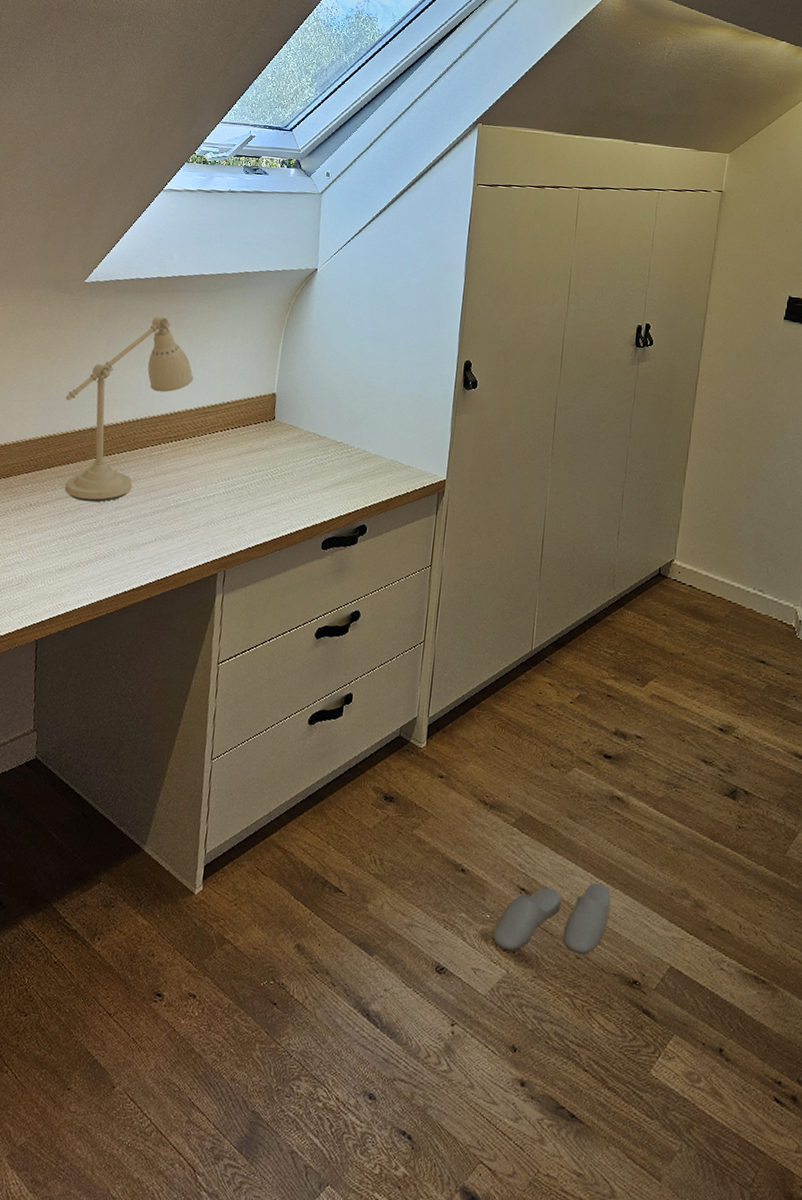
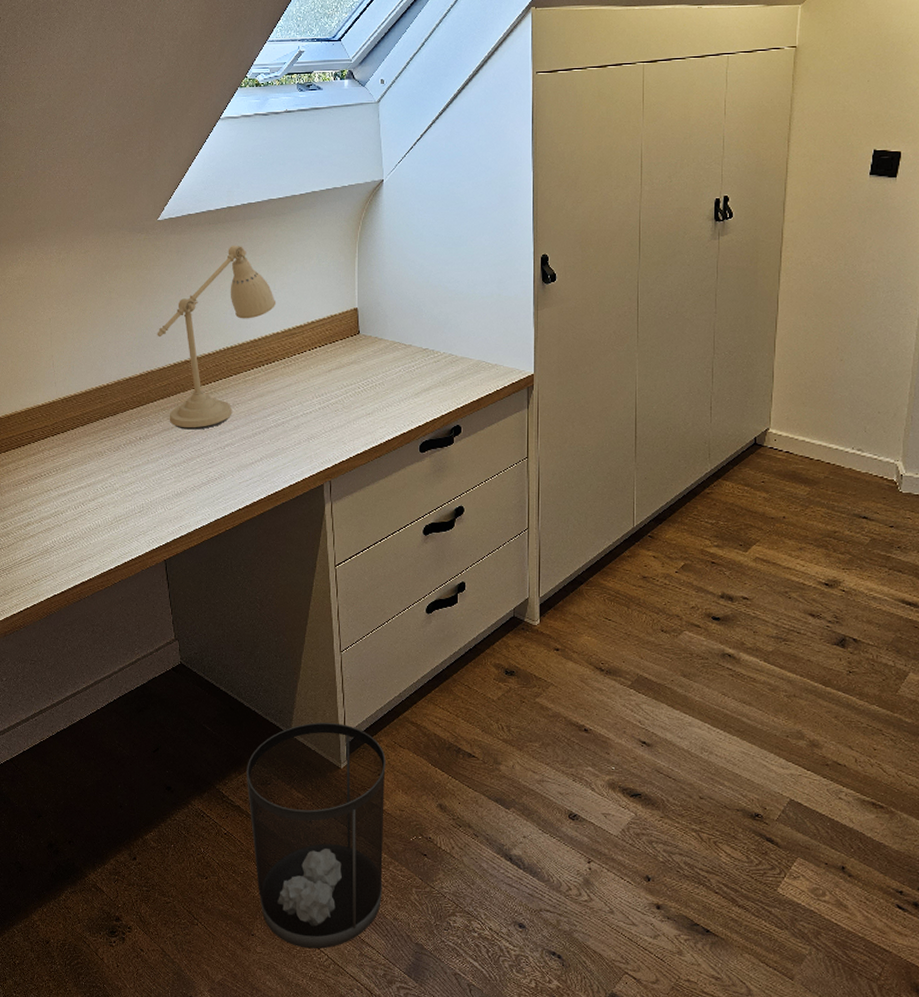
waste bin: none [82,838,246,1112] -> present [247,722,386,949]
slippers: present [493,882,611,955] -> none [620,731,729,797]

